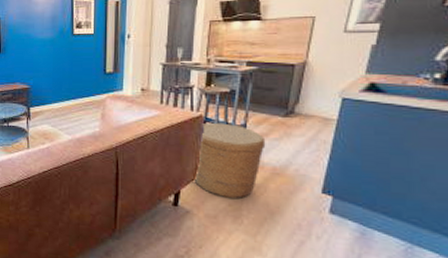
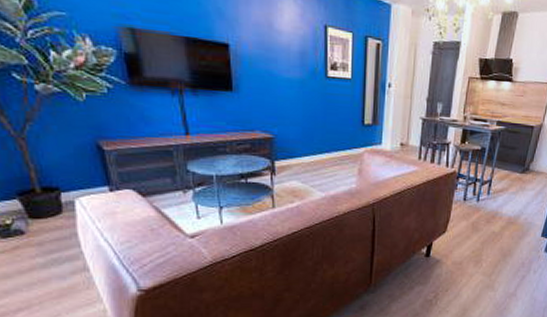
basket: present [192,122,266,199] -> none [443,178,506,247]

